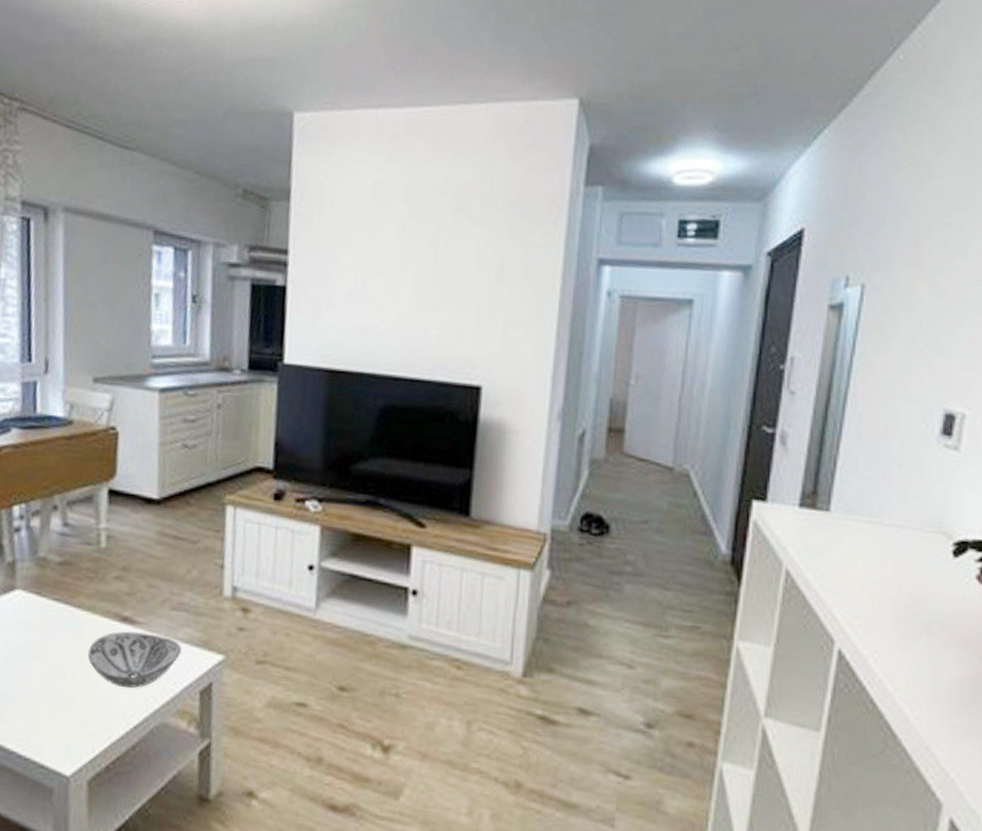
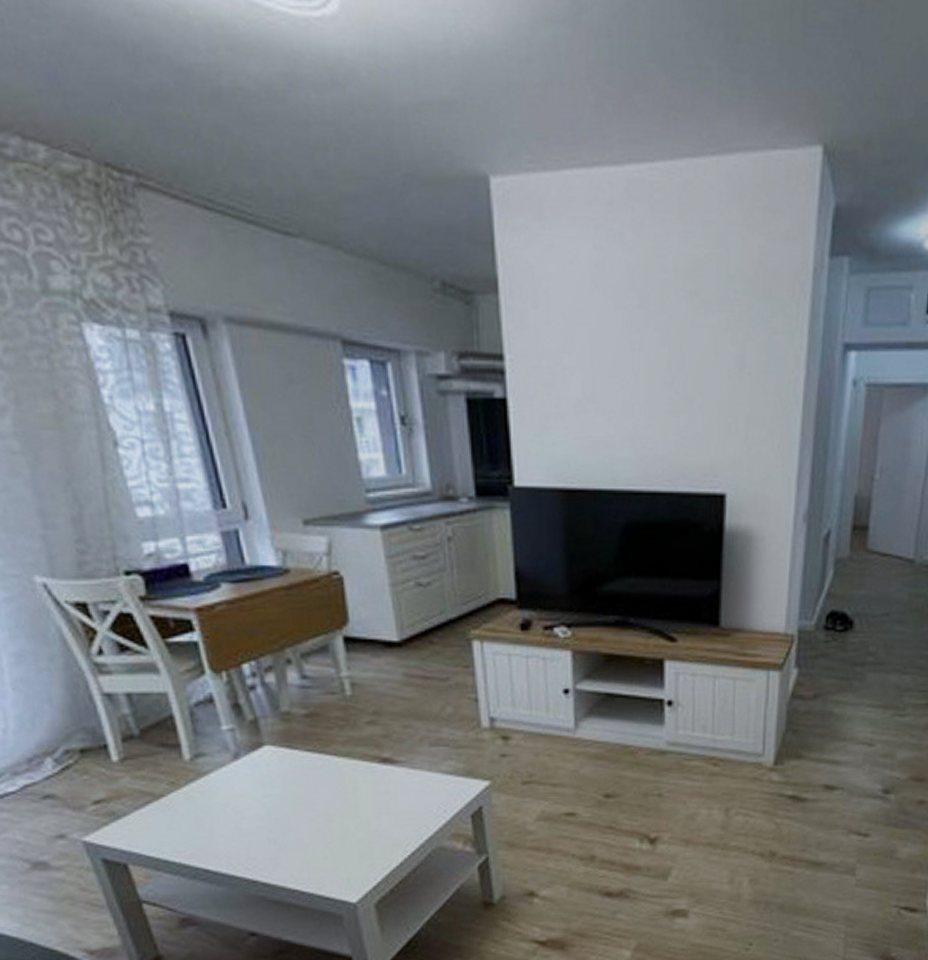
decorative bowl: present [87,631,182,688] -> none [352,770,447,821]

